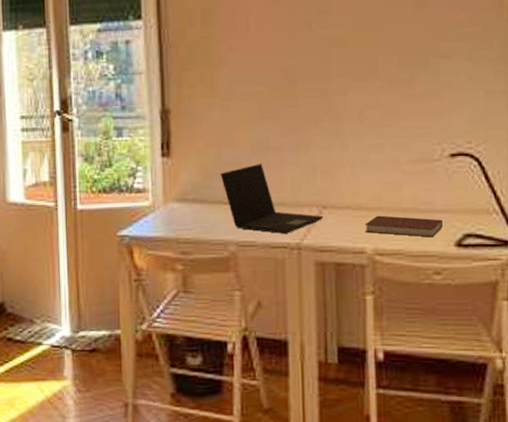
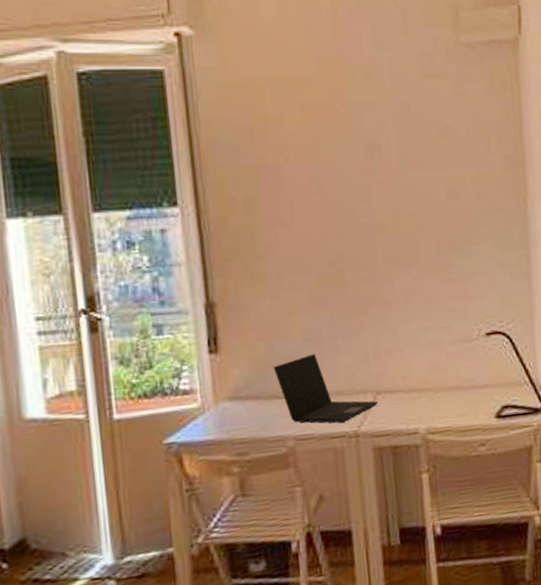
notebook: present [364,215,443,238] -> none [416,394,484,414]

